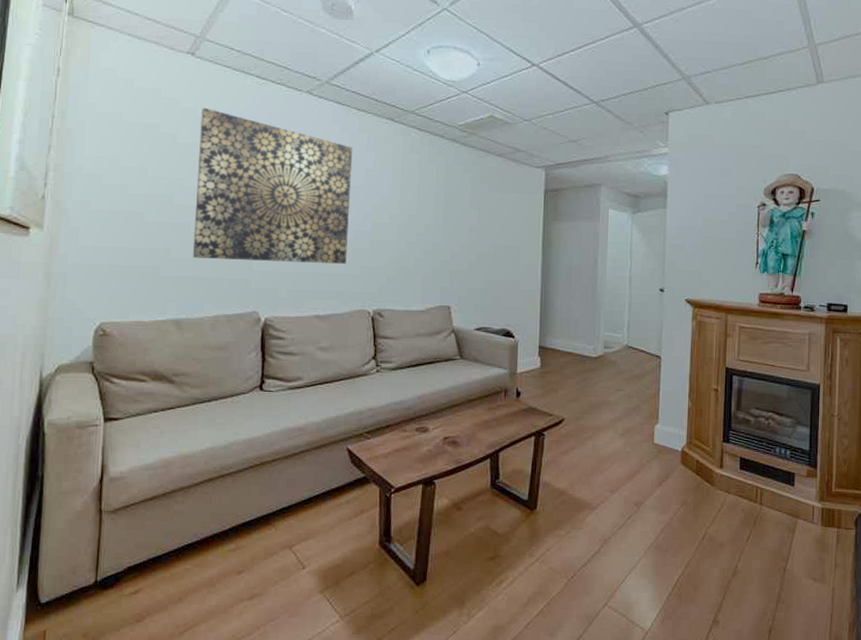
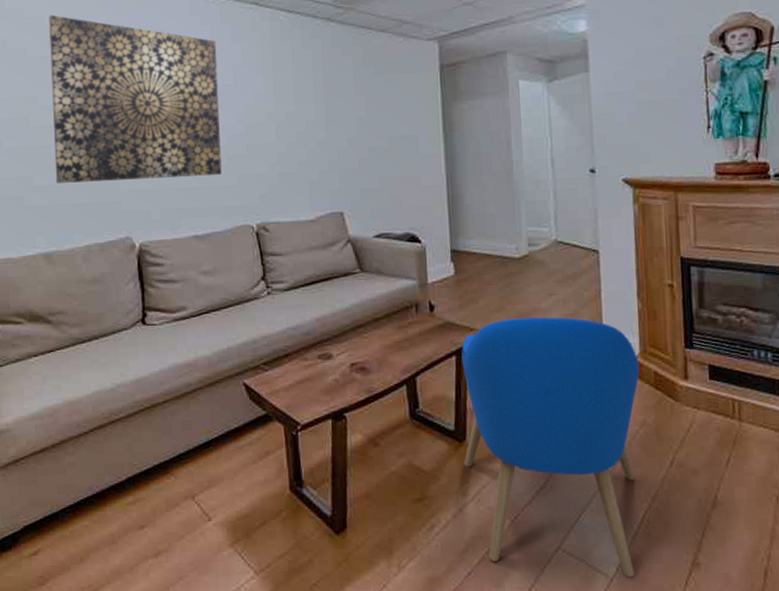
armchair: none [533,408,685,631] -> present [461,317,640,577]

